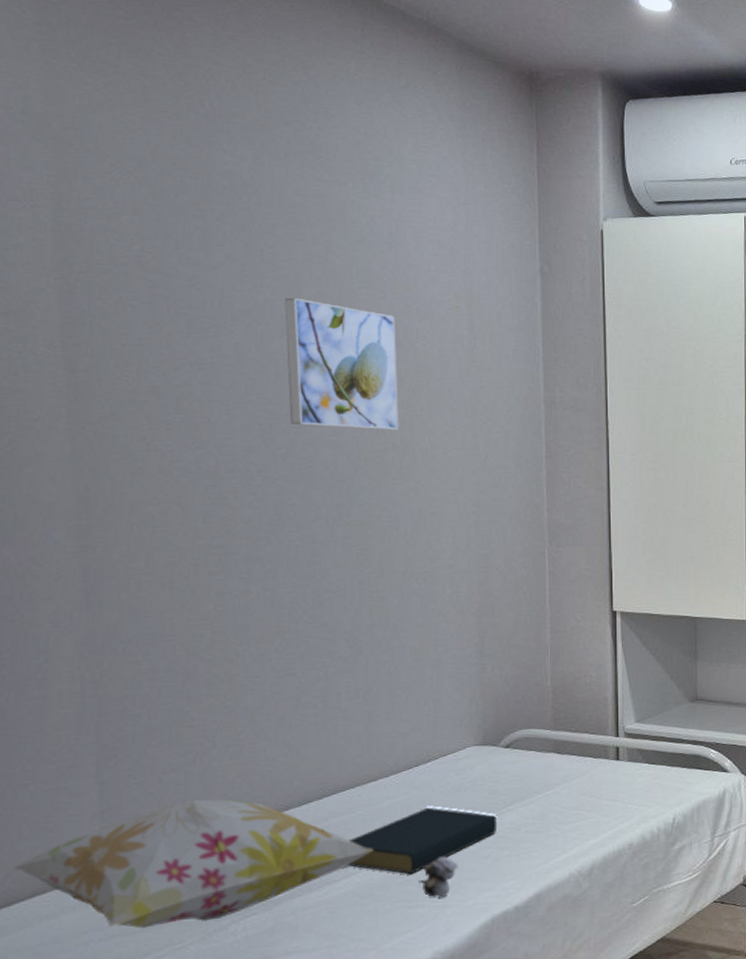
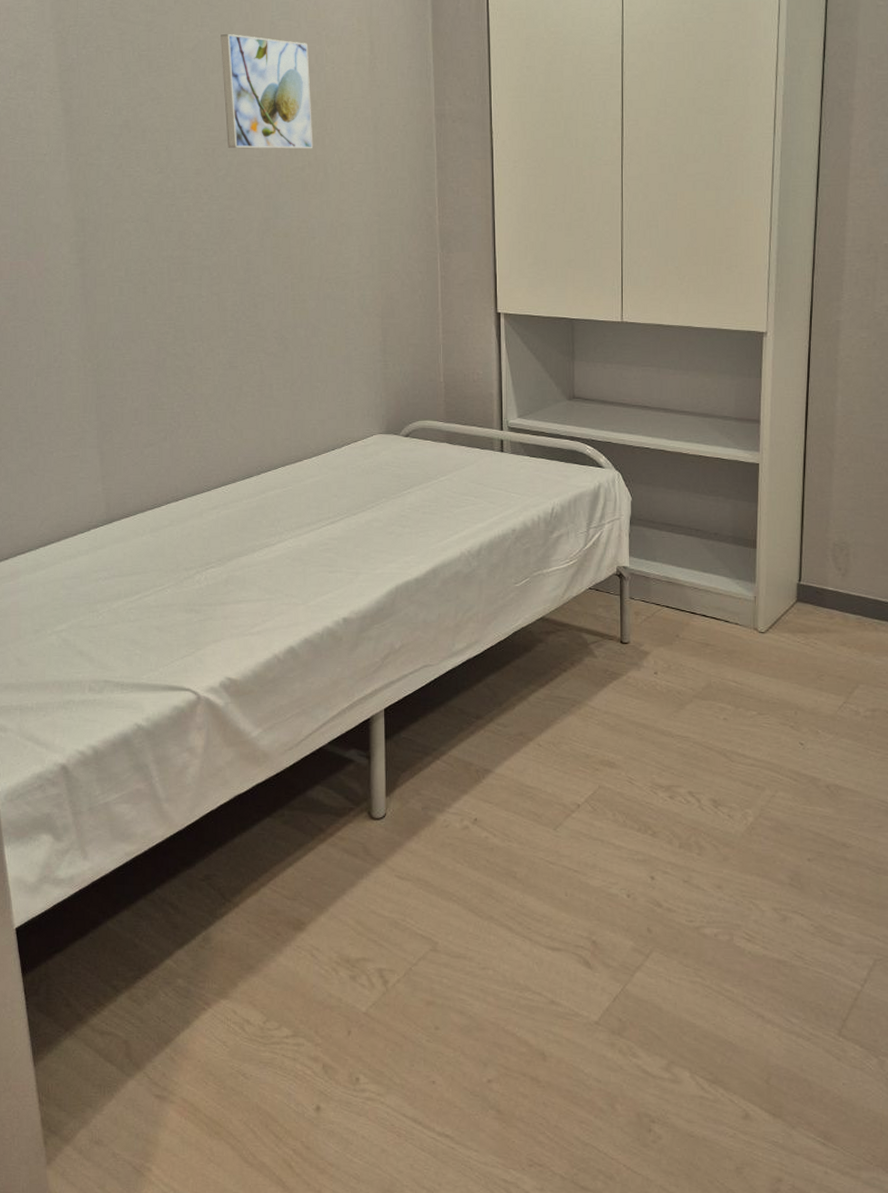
decorative pillow: present [10,799,374,929] -> none [44,470,301,572]
hardback book: present [347,807,498,875] -> none [281,486,400,544]
teddy bear: present [418,856,458,898] -> none [336,530,368,566]

